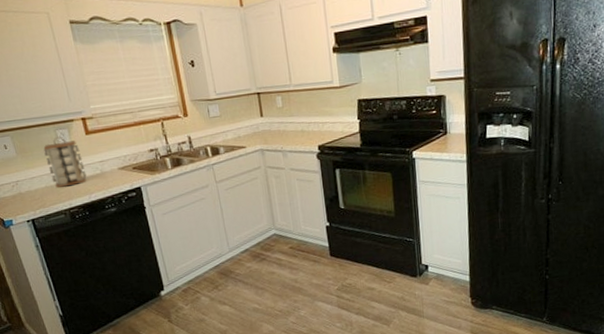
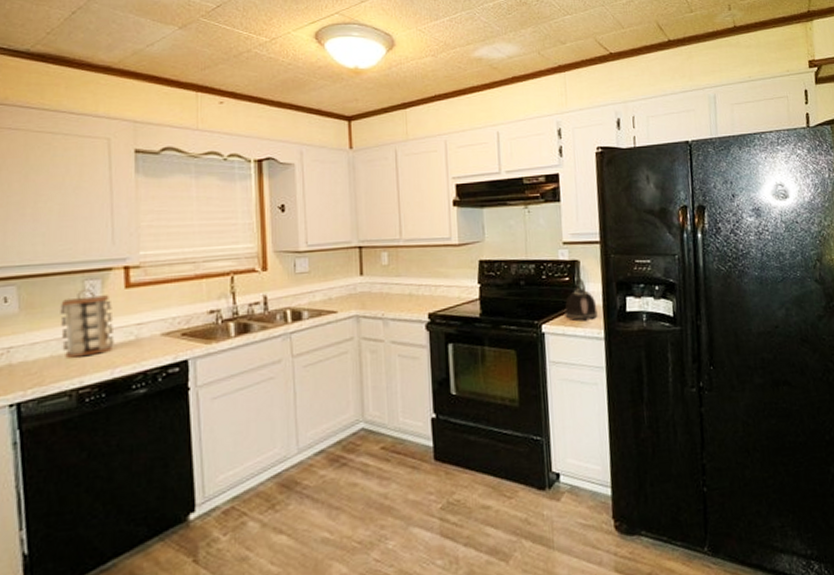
kettle: none [432,110,461,148] -> present [564,277,598,321]

